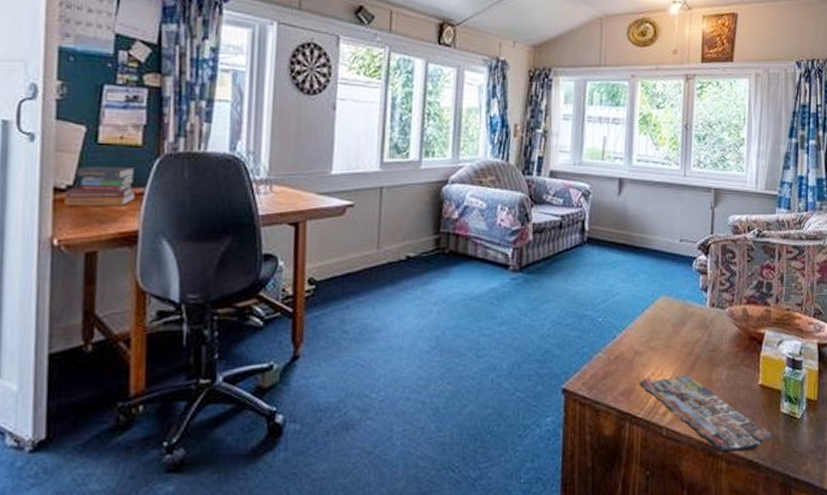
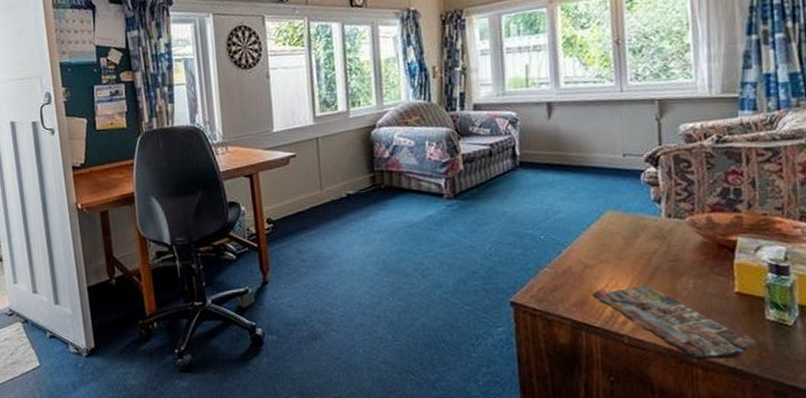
books: present [65,165,135,207] -> none [80,145,127,180]

